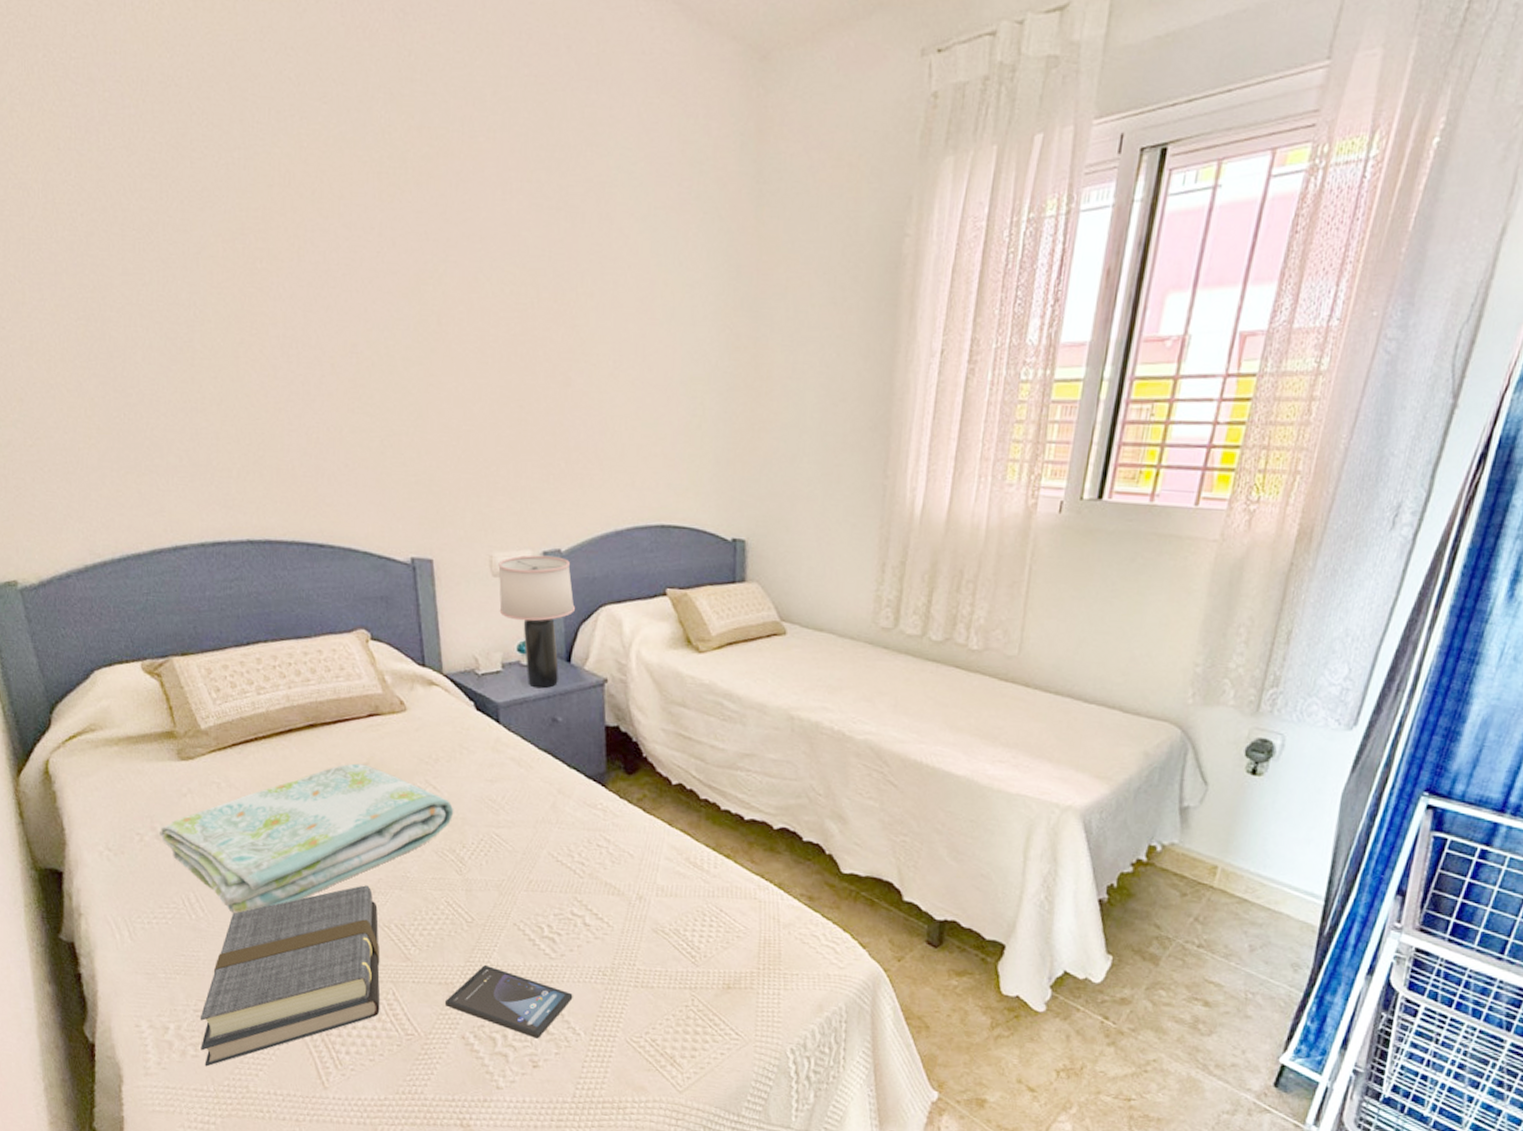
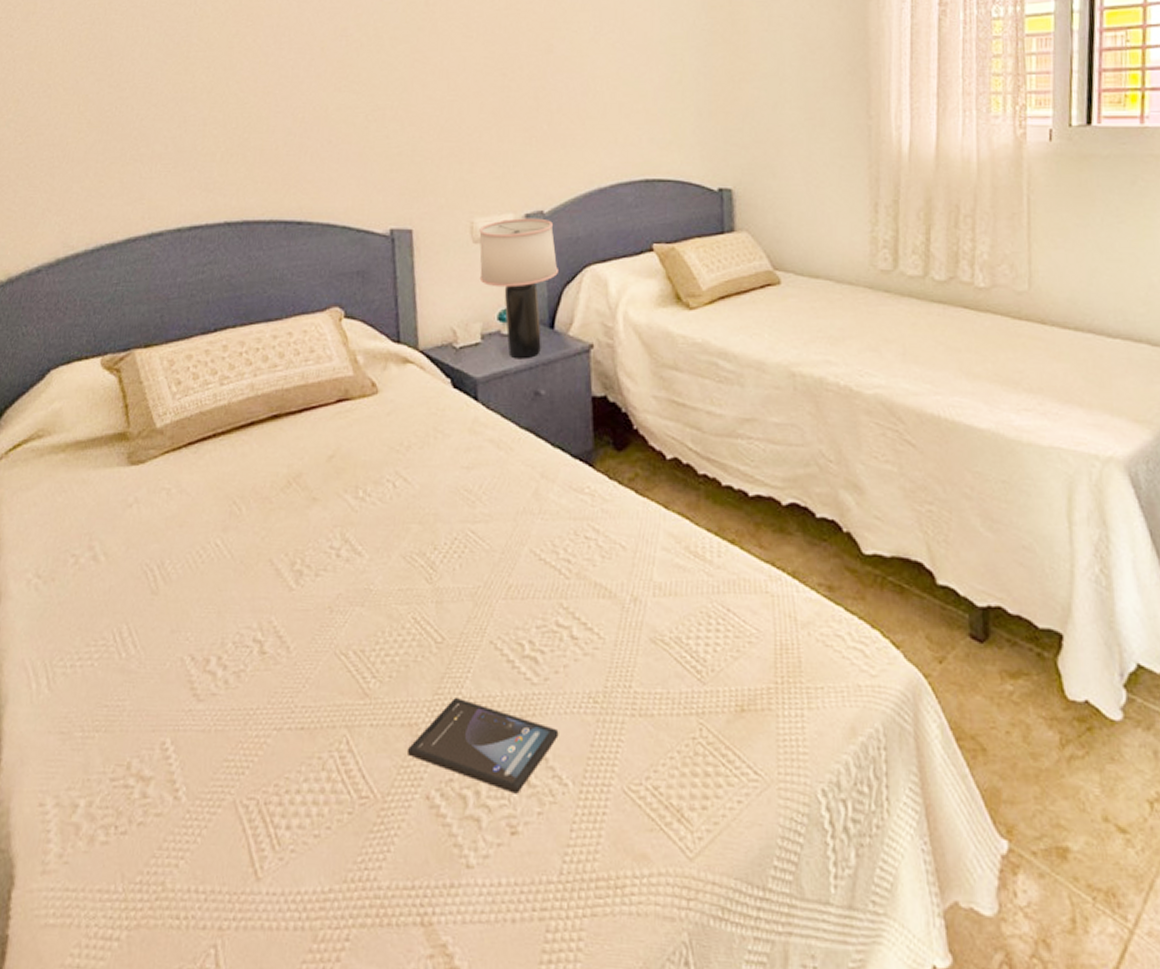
towel: present [158,763,454,914] -> none [96,457,426,649]
book: present [200,885,380,1067] -> none [113,603,335,857]

